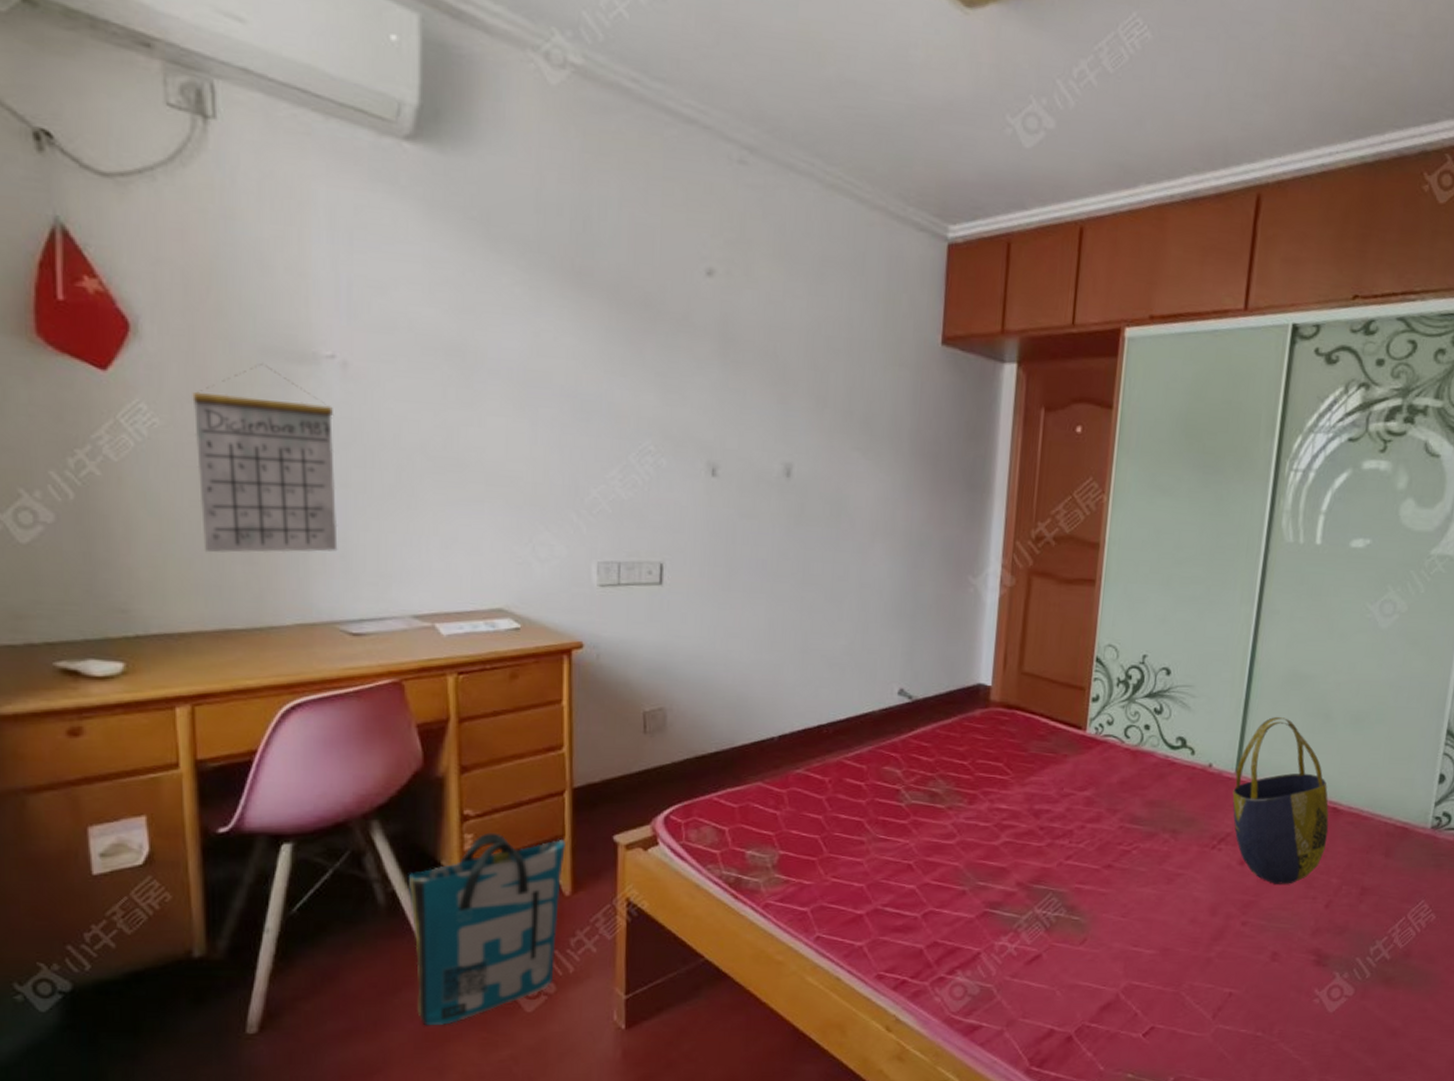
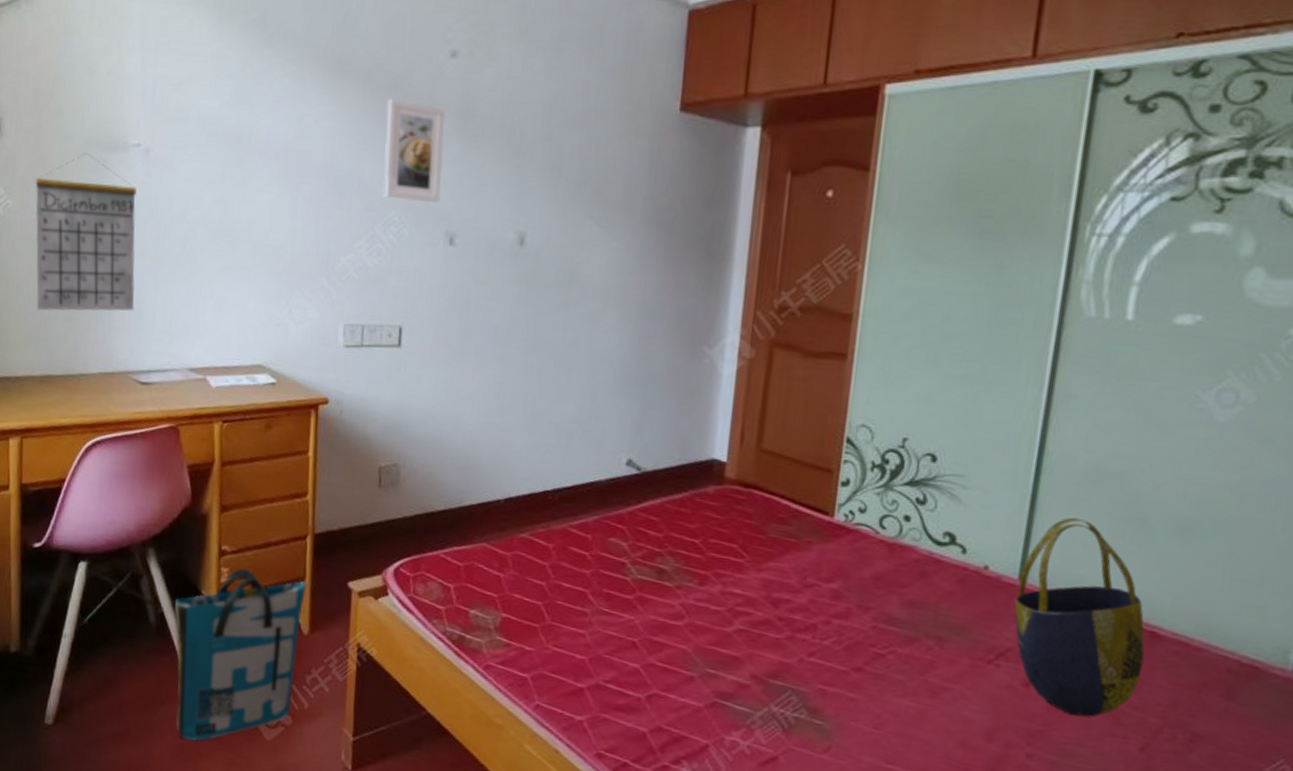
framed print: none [635,316,703,432] -> present [382,98,446,204]

